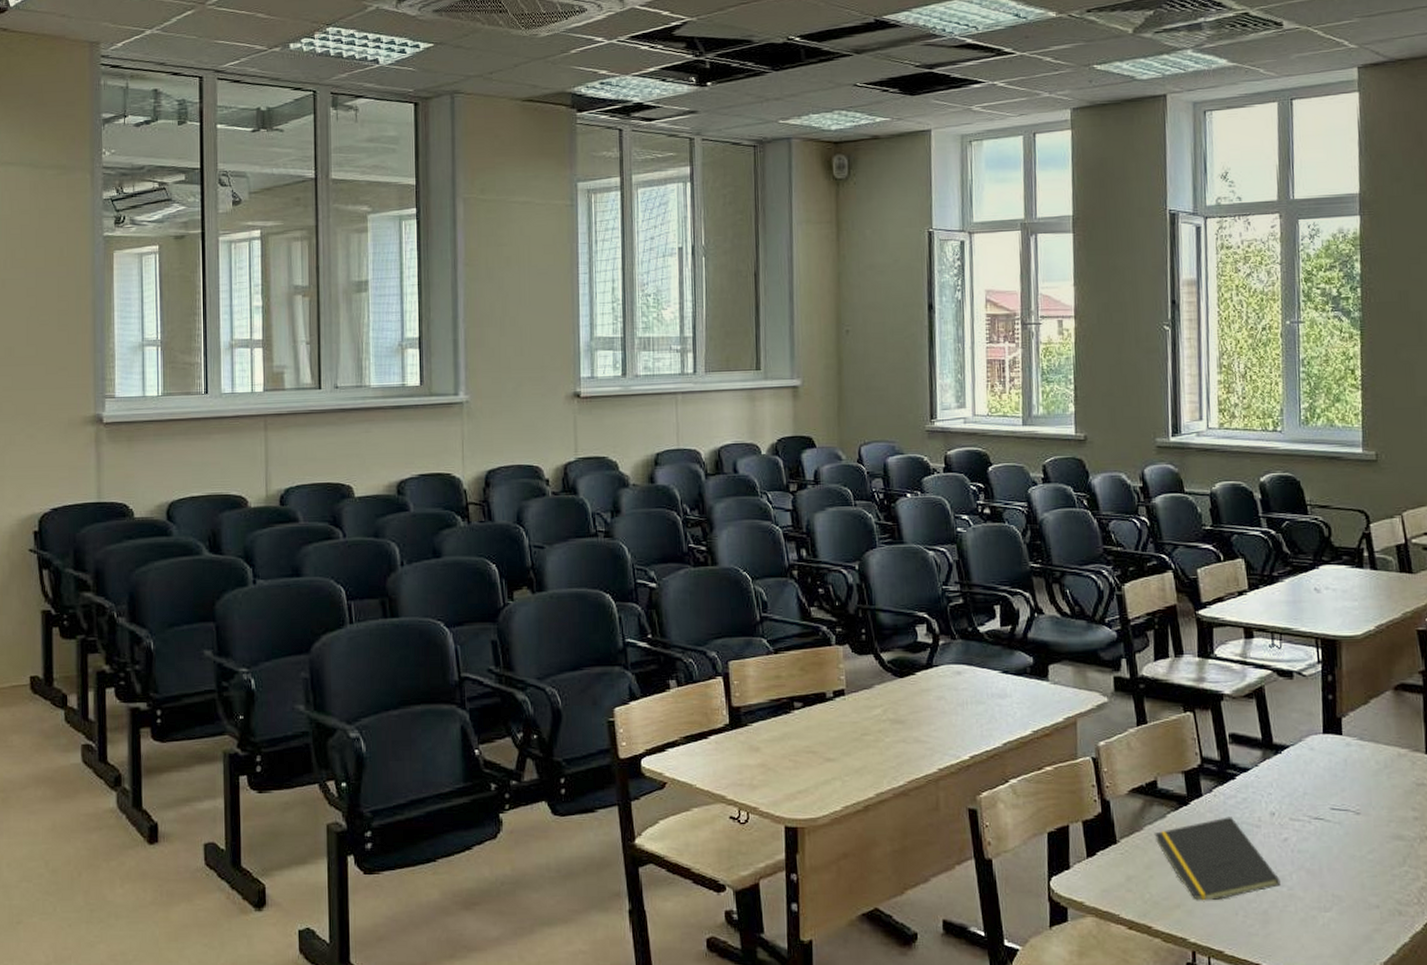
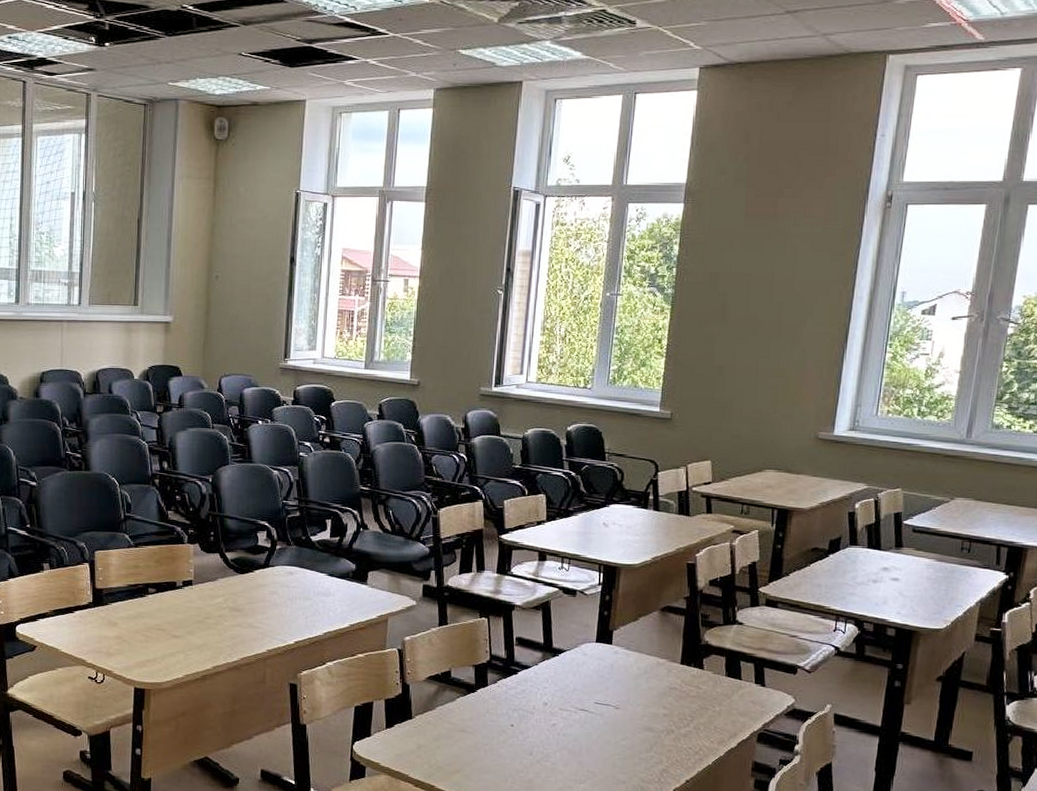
notepad: present [1154,817,1281,900] -> none [444,703,546,768]

